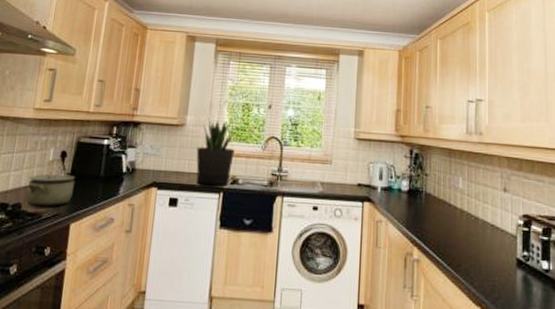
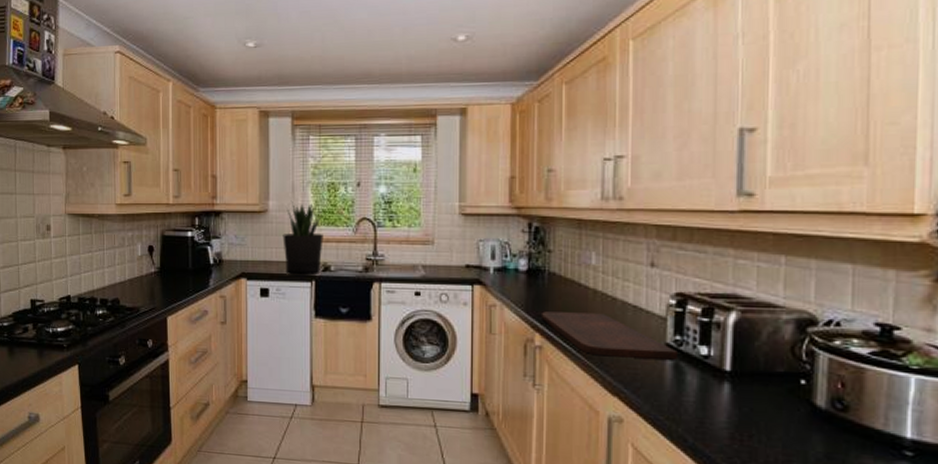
saucepan: present [26,174,76,207] -> none [121,269,166,302]
cutting board: none [420,228,526,273] -> present [542,311,677,360]

